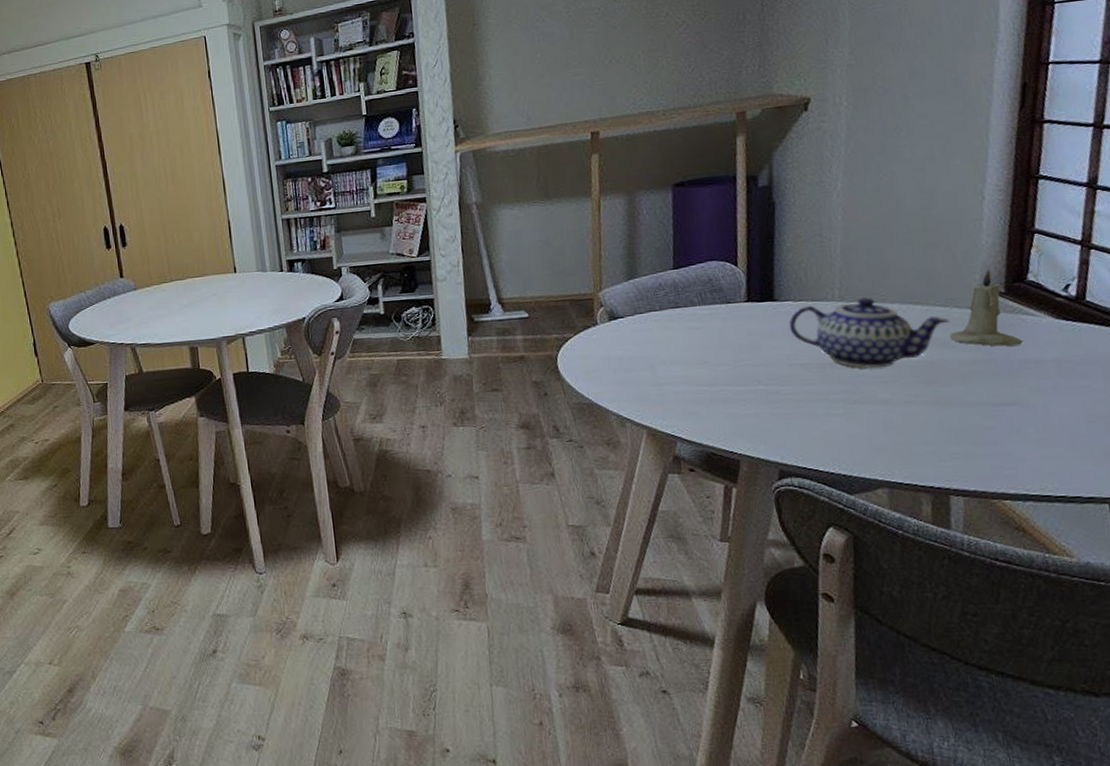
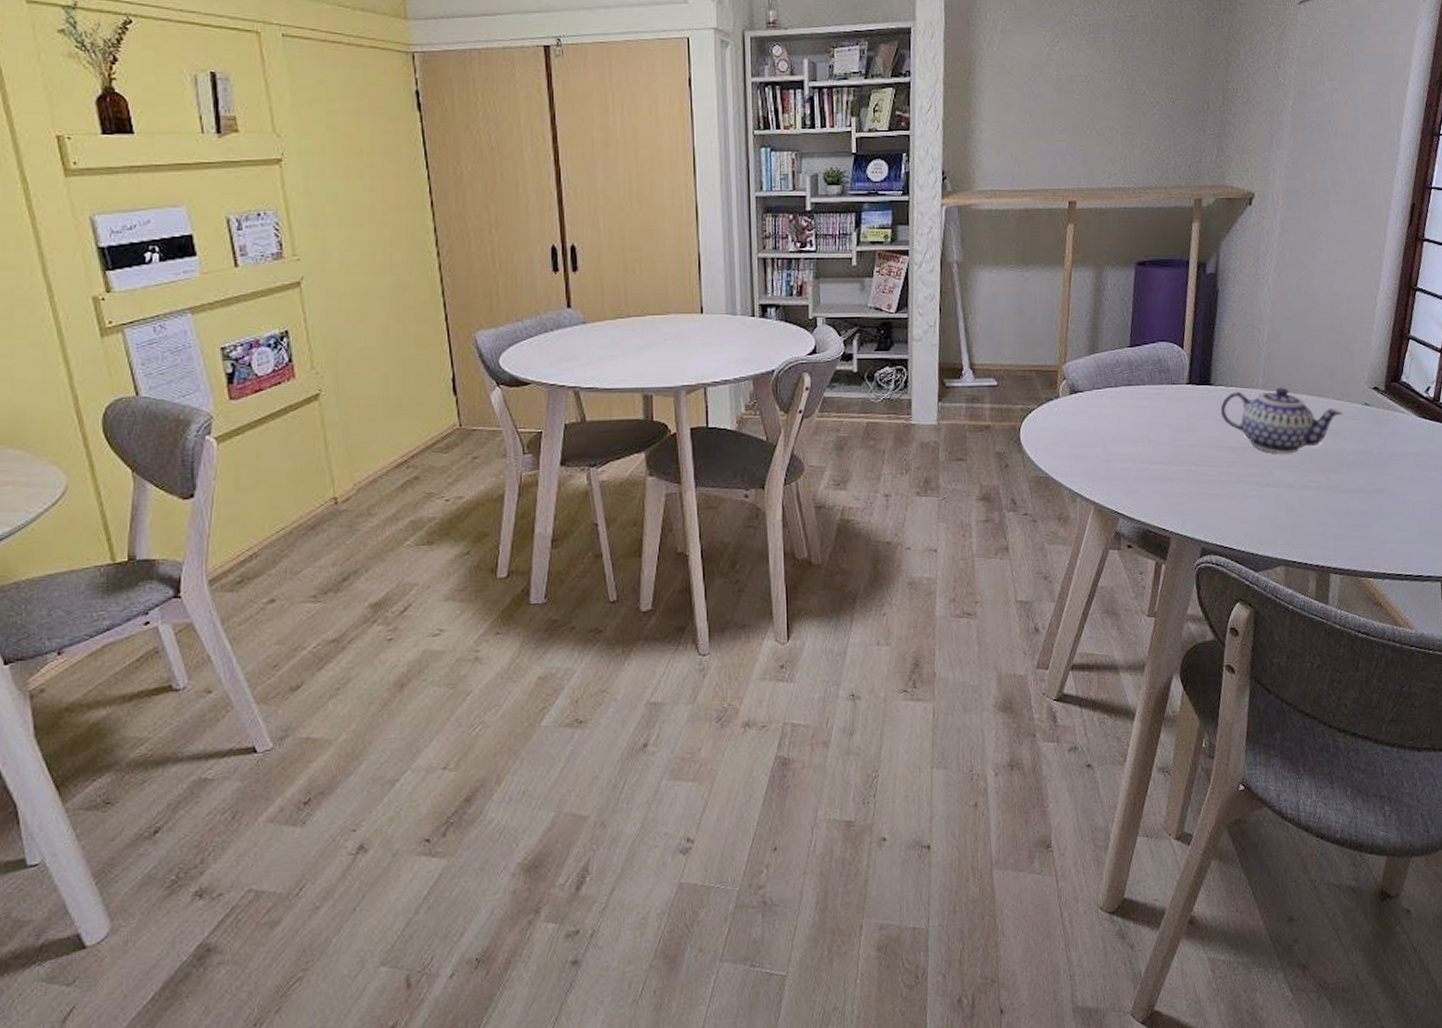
candle: present [949,270,1022,347] -> none [1342,369,1393,439]

